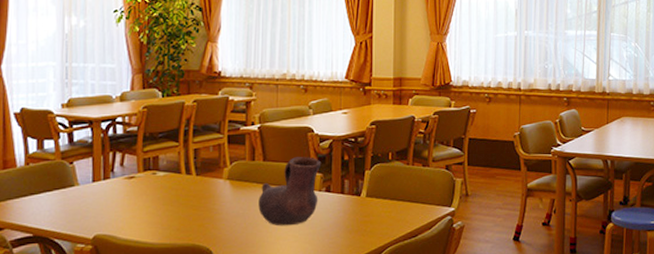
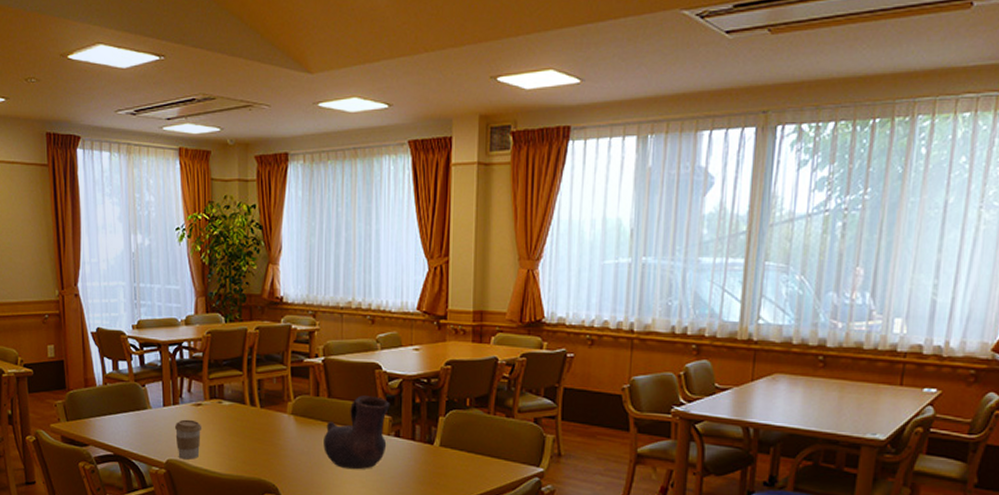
coffee cup: none [104,193,135,233] -> present [174,419,203,460]

